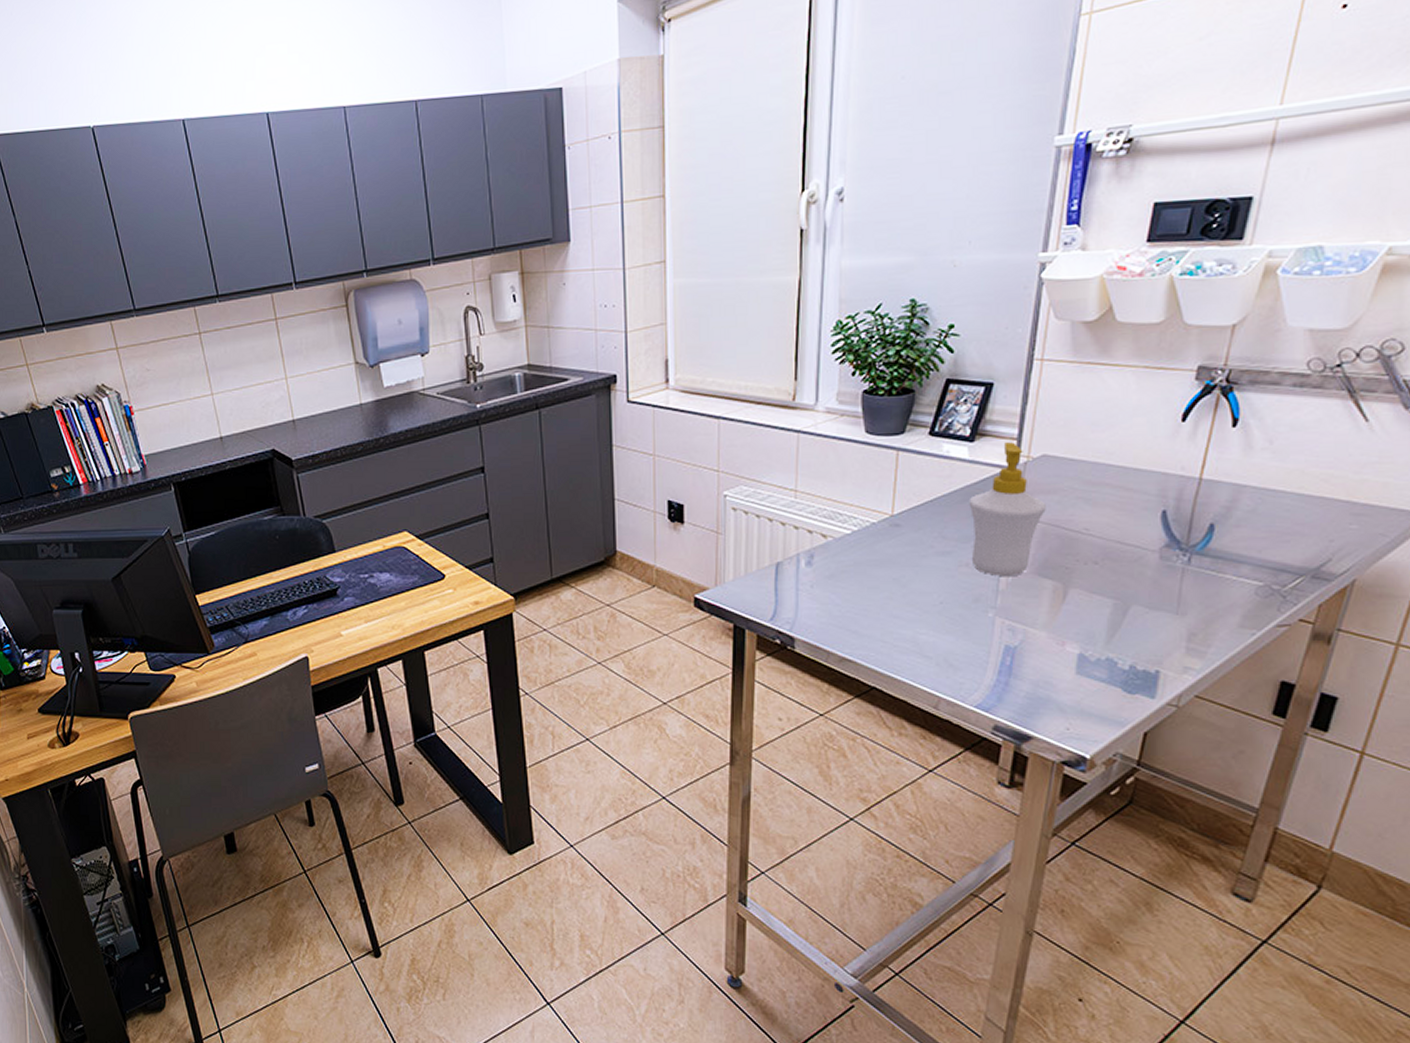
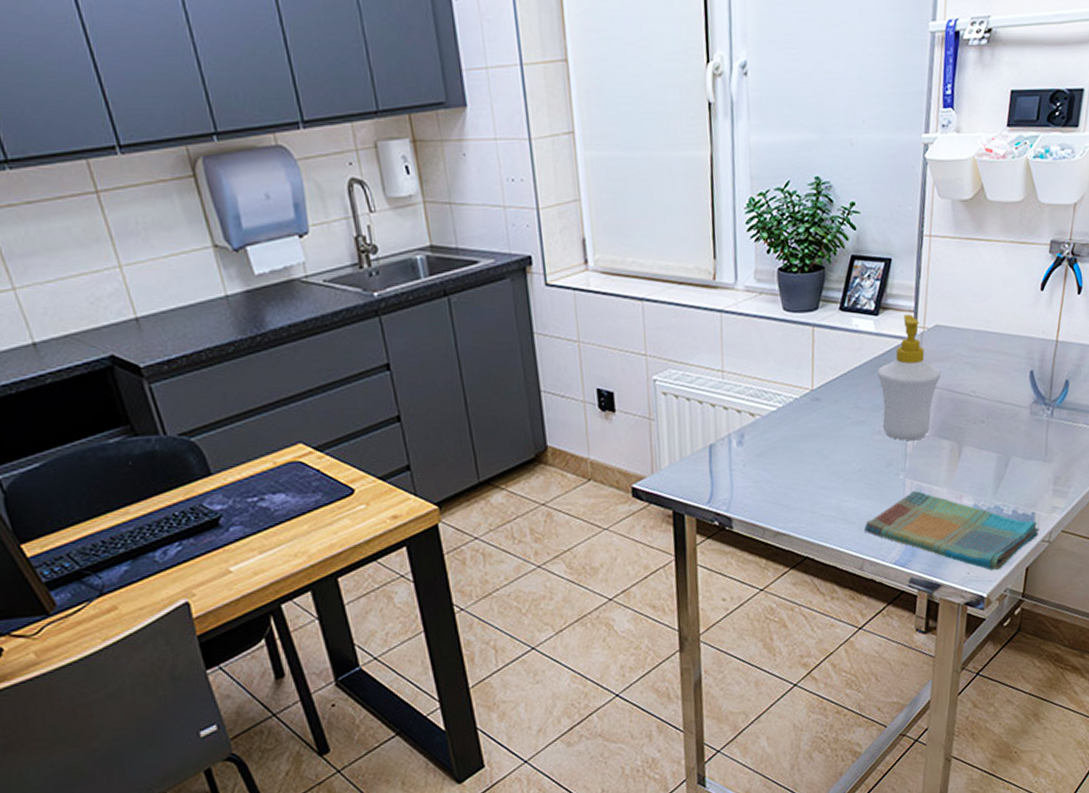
dish towel: none [943,630,1165,731] -> present [864,490,1040,571]

